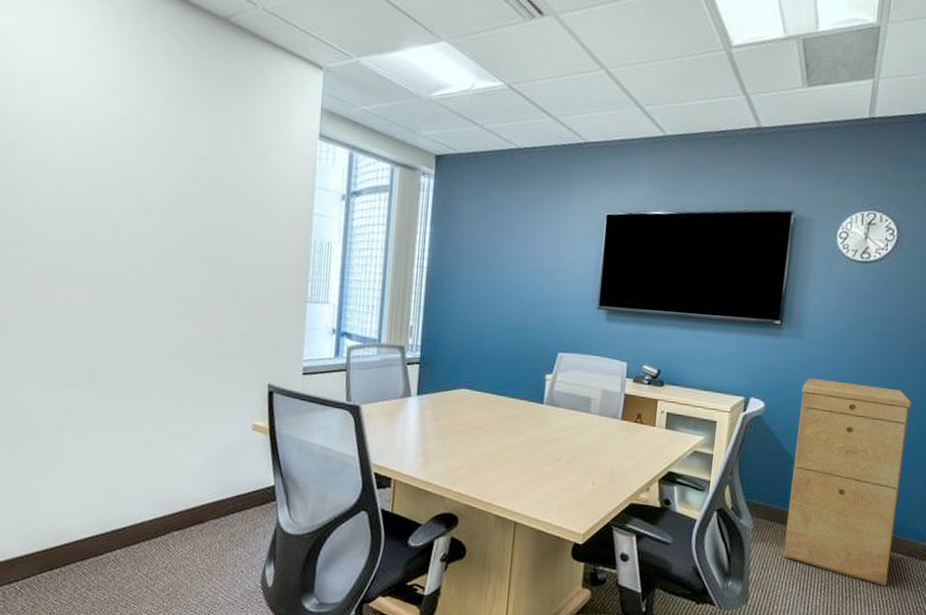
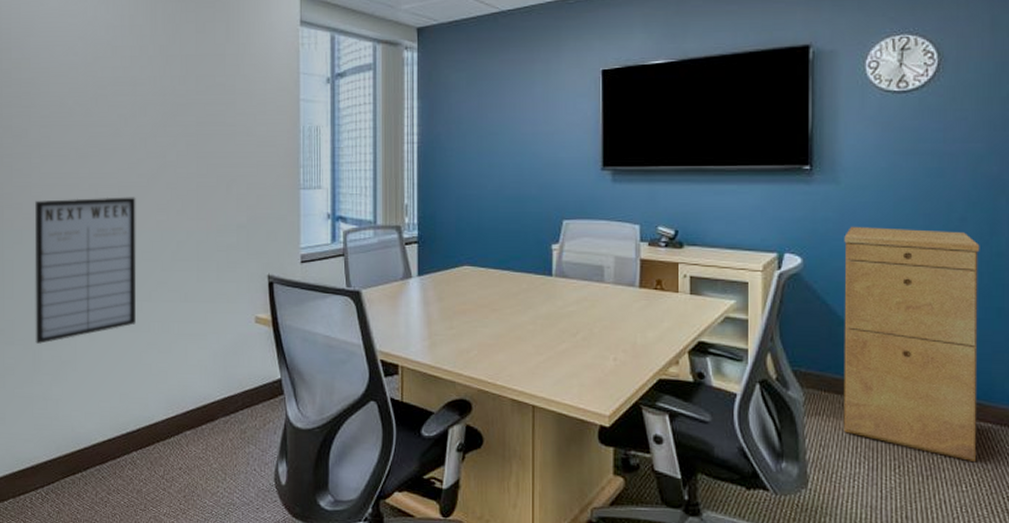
writing board: none [16,290,135,438] -> present [34,197,137,344]

